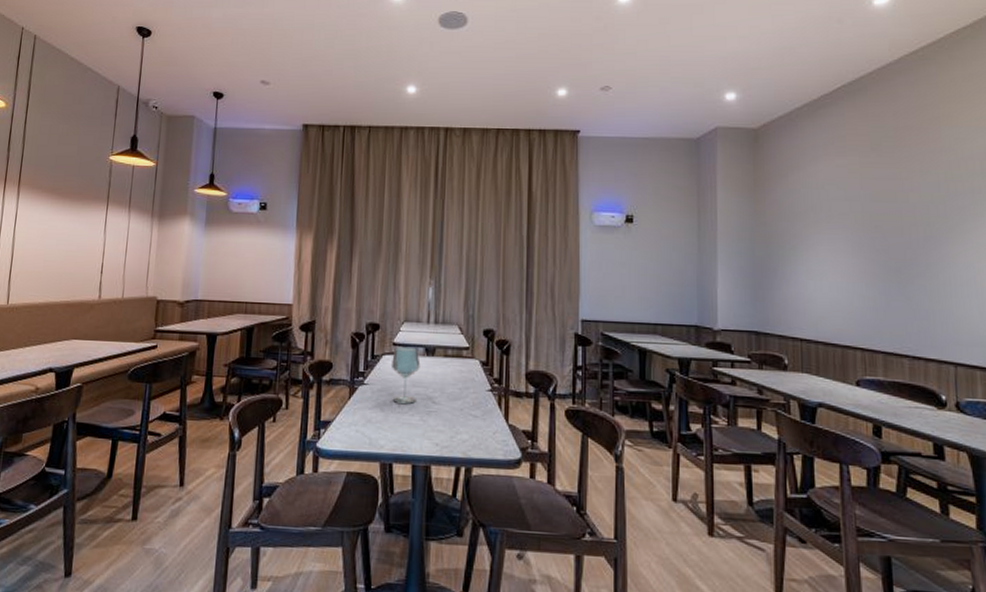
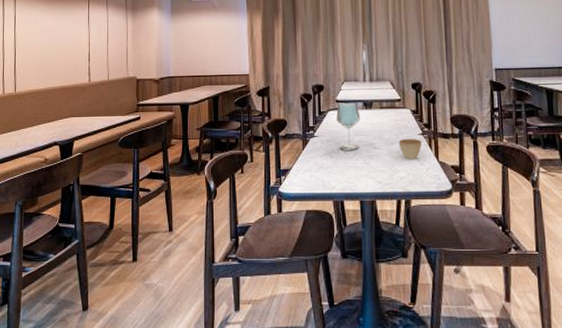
cup: none [462,394,490,419] -> present [398,138,422,159]

